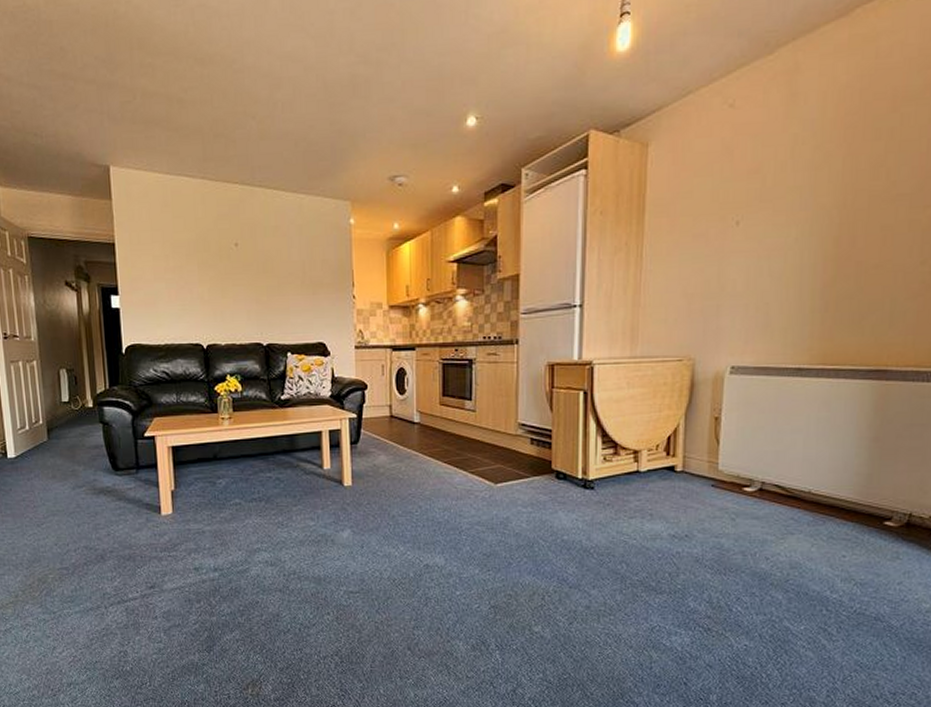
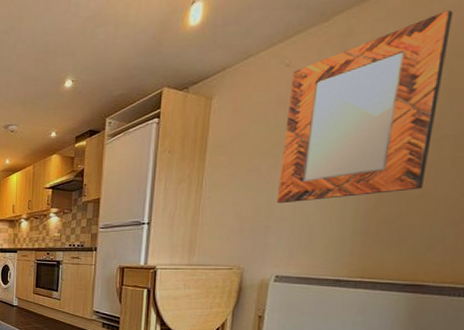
home mirror: none [727,47,900,277] -> present [276,10,453,204]

